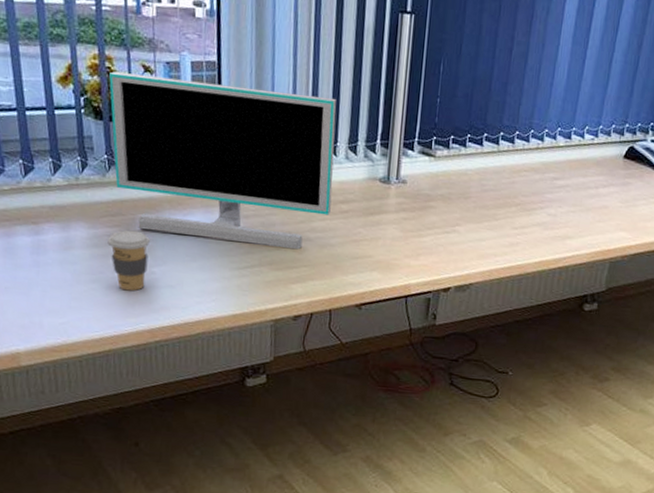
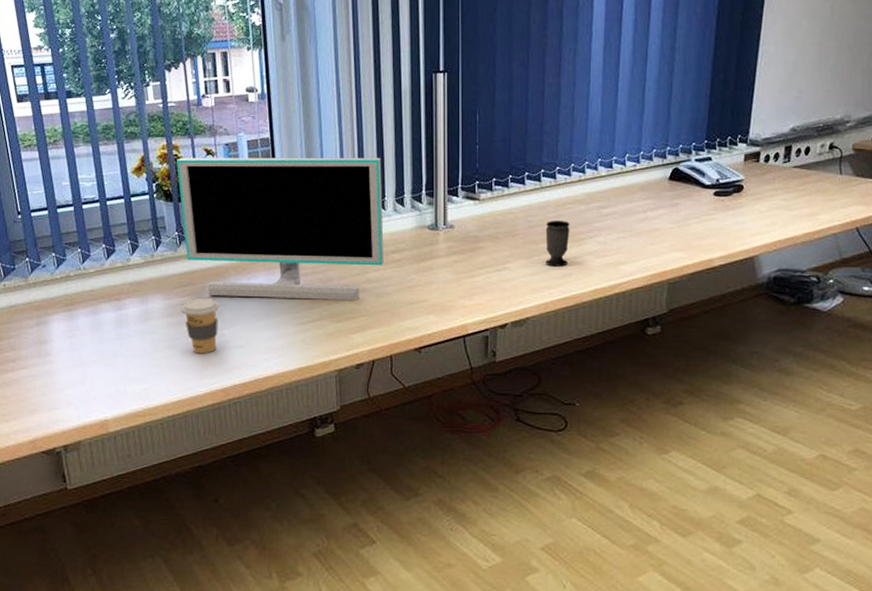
cup: none [494,186,523,235] -> present [545,221,570,267]

